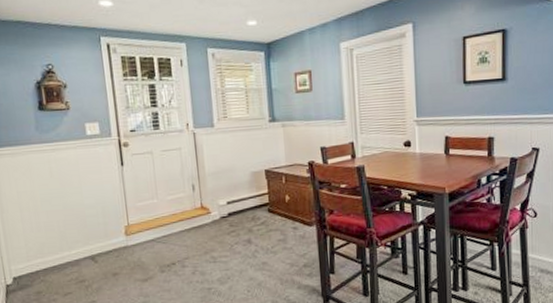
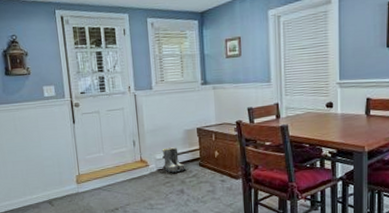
boots: none [225,191,254,221] -> present [162,147,187,173]

